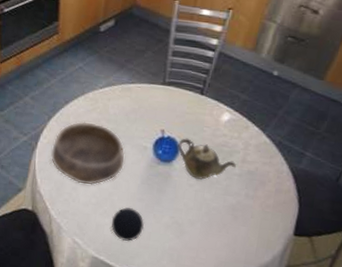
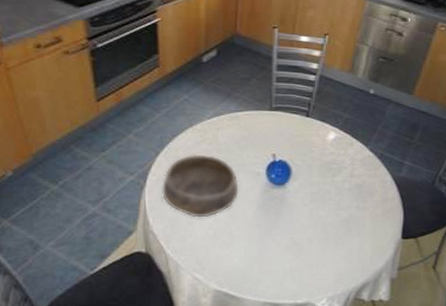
decorative ball: present [111,207,144,241] -> none [231,235,264,269]
teapot: present [178,138,236,180] -> none [290,160,345,198]

